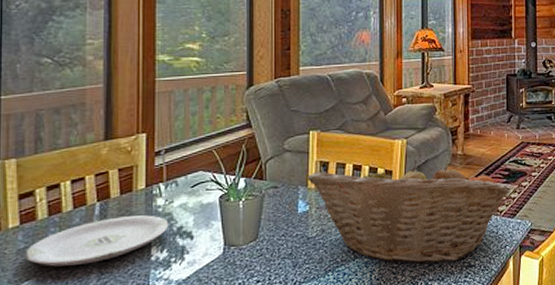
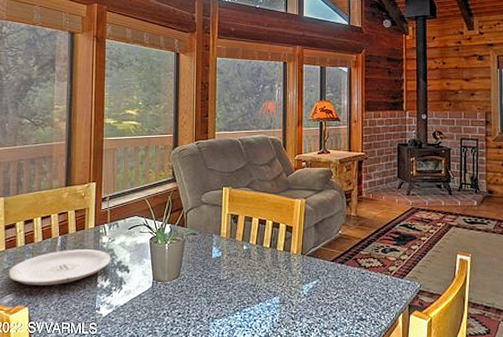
fruit basket: present [308,160,510,264] -> none [220,219,400,314]

